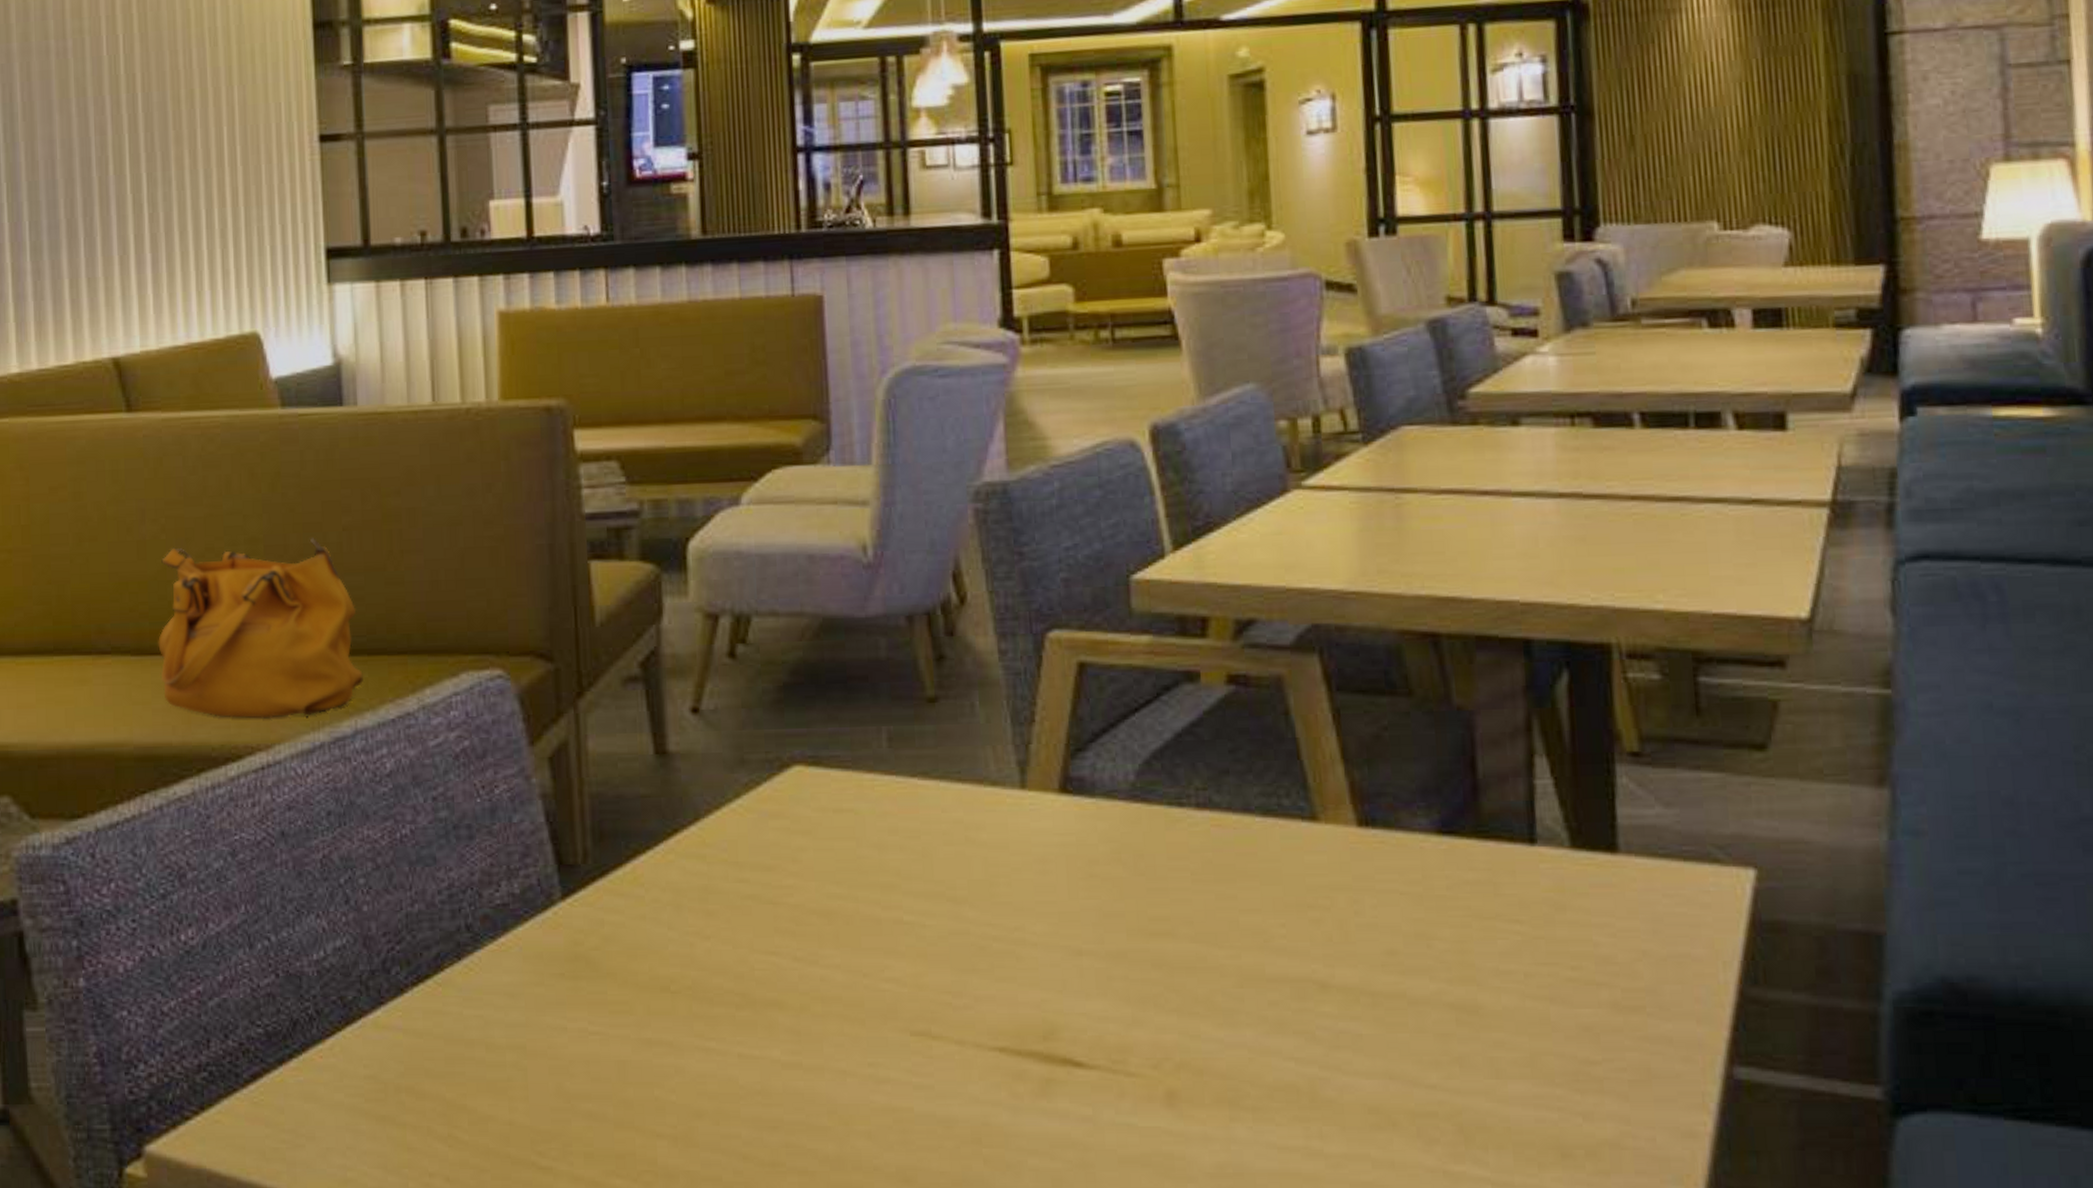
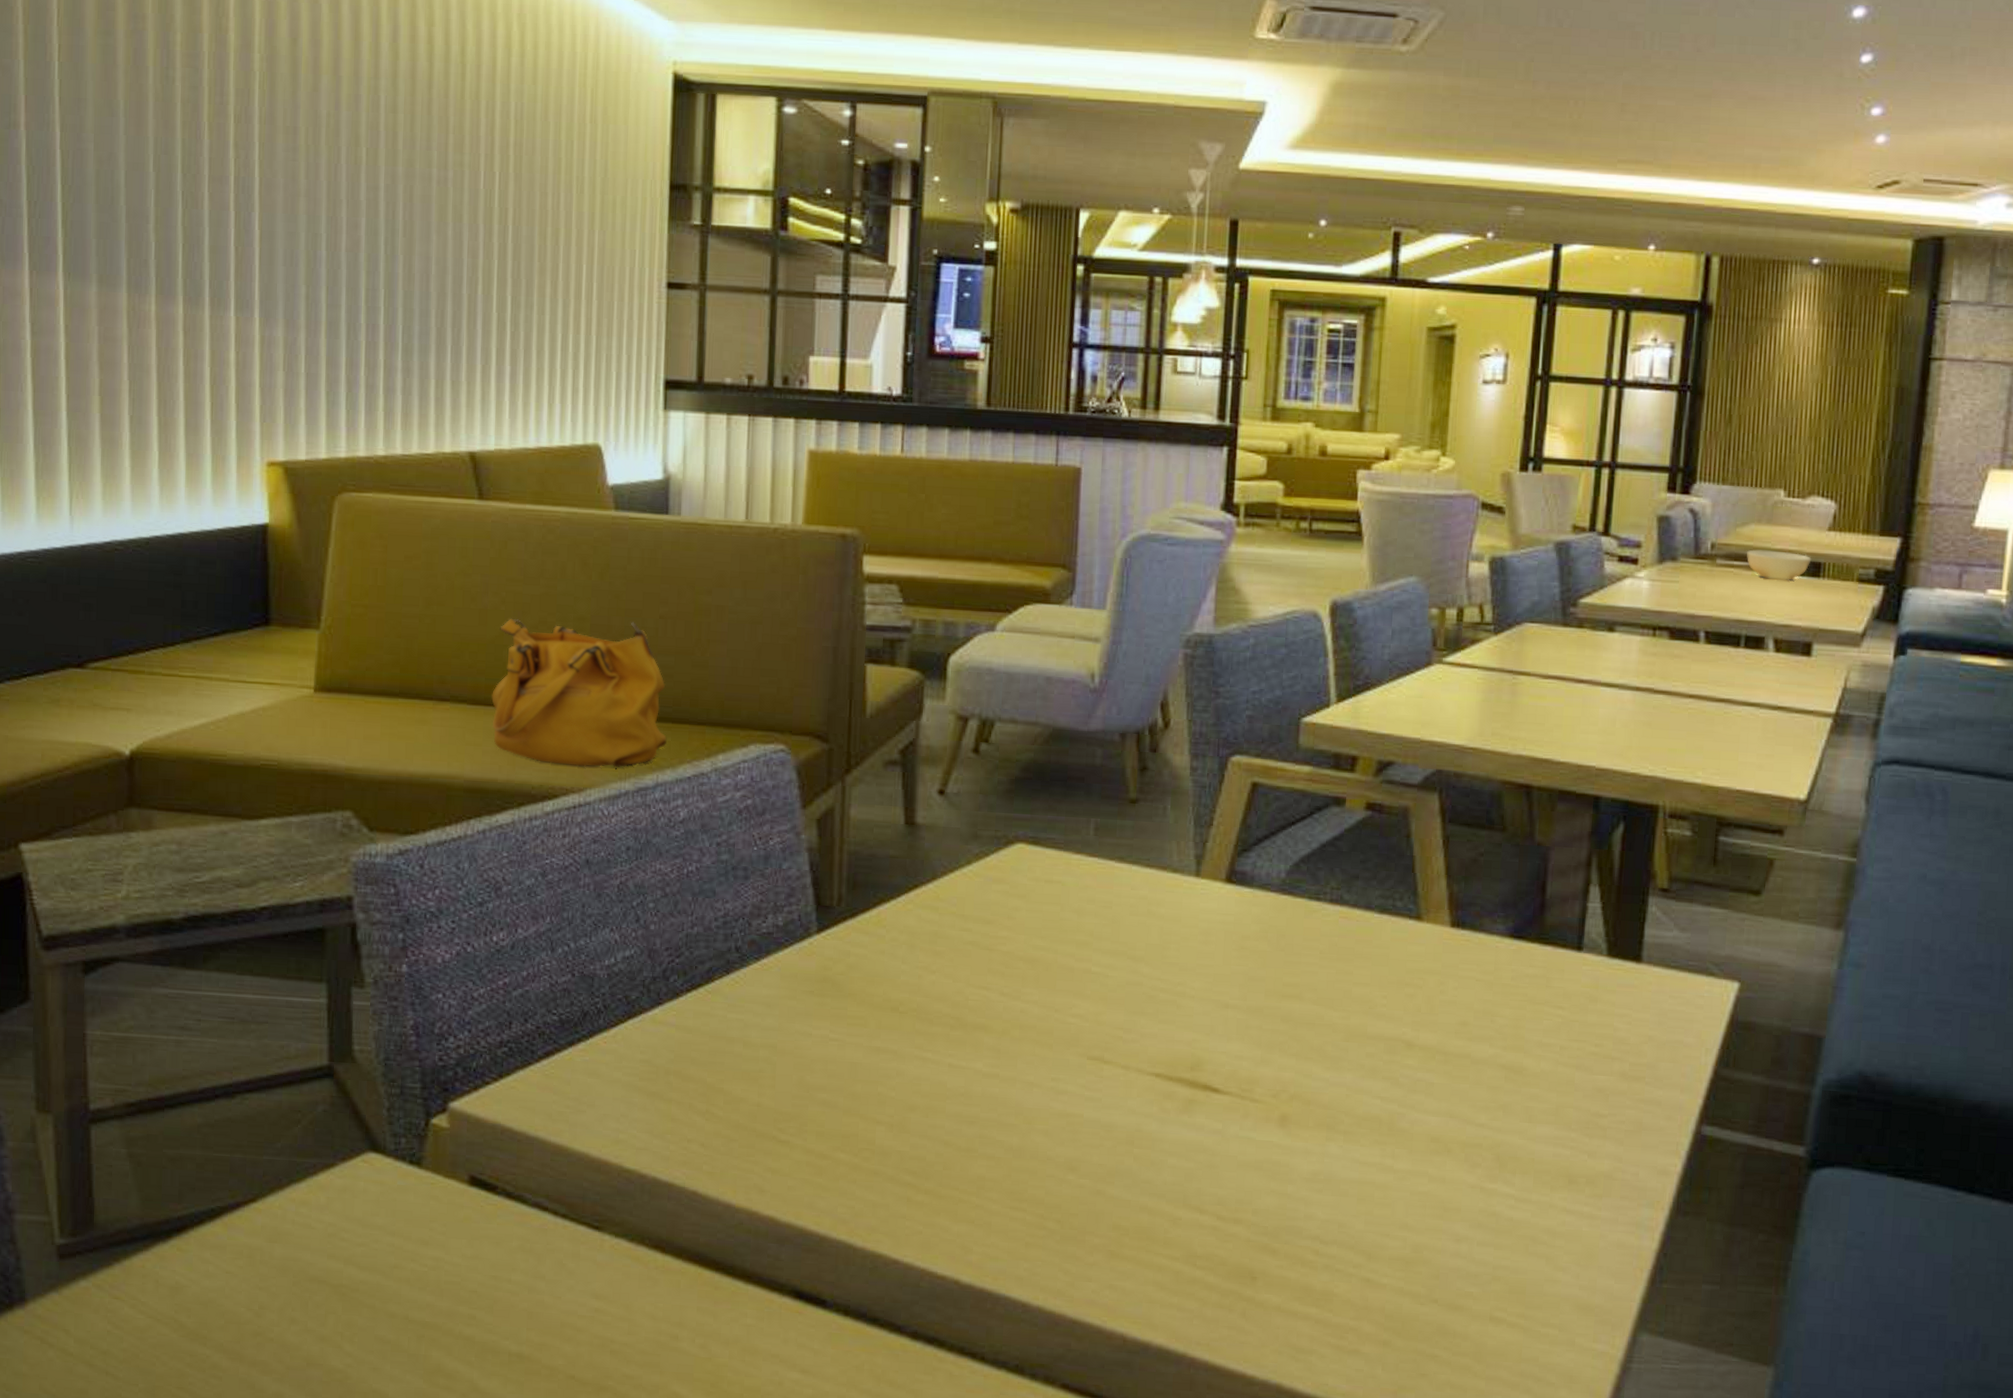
bowl: none [1679,299,1768,338] -> present [1746,549,1812,581]

